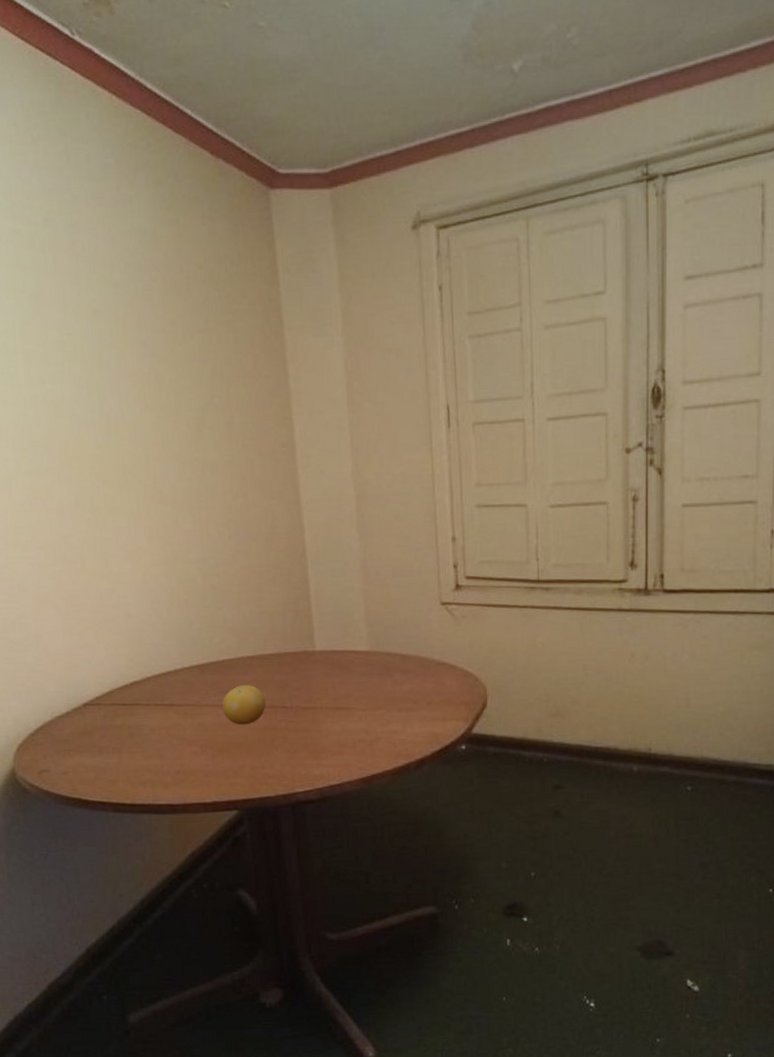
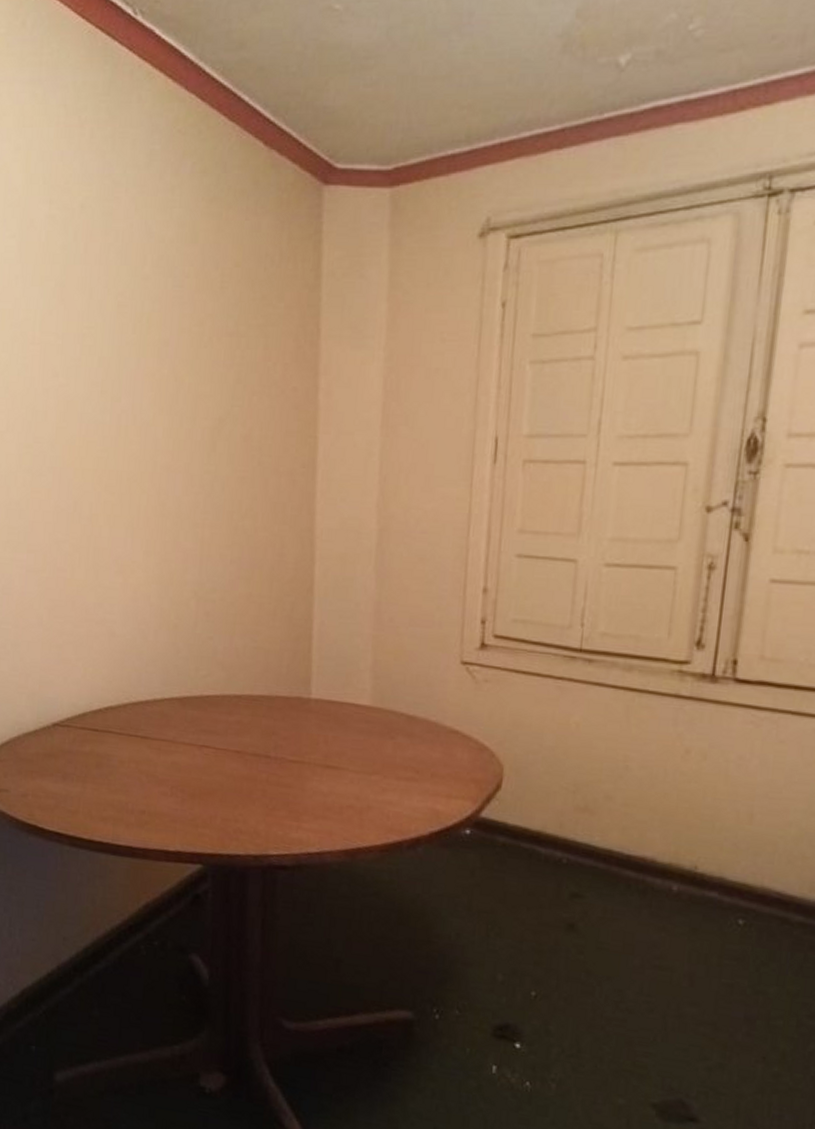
fruit: present [222,684,266,725] -> none [200,725,249,771]

